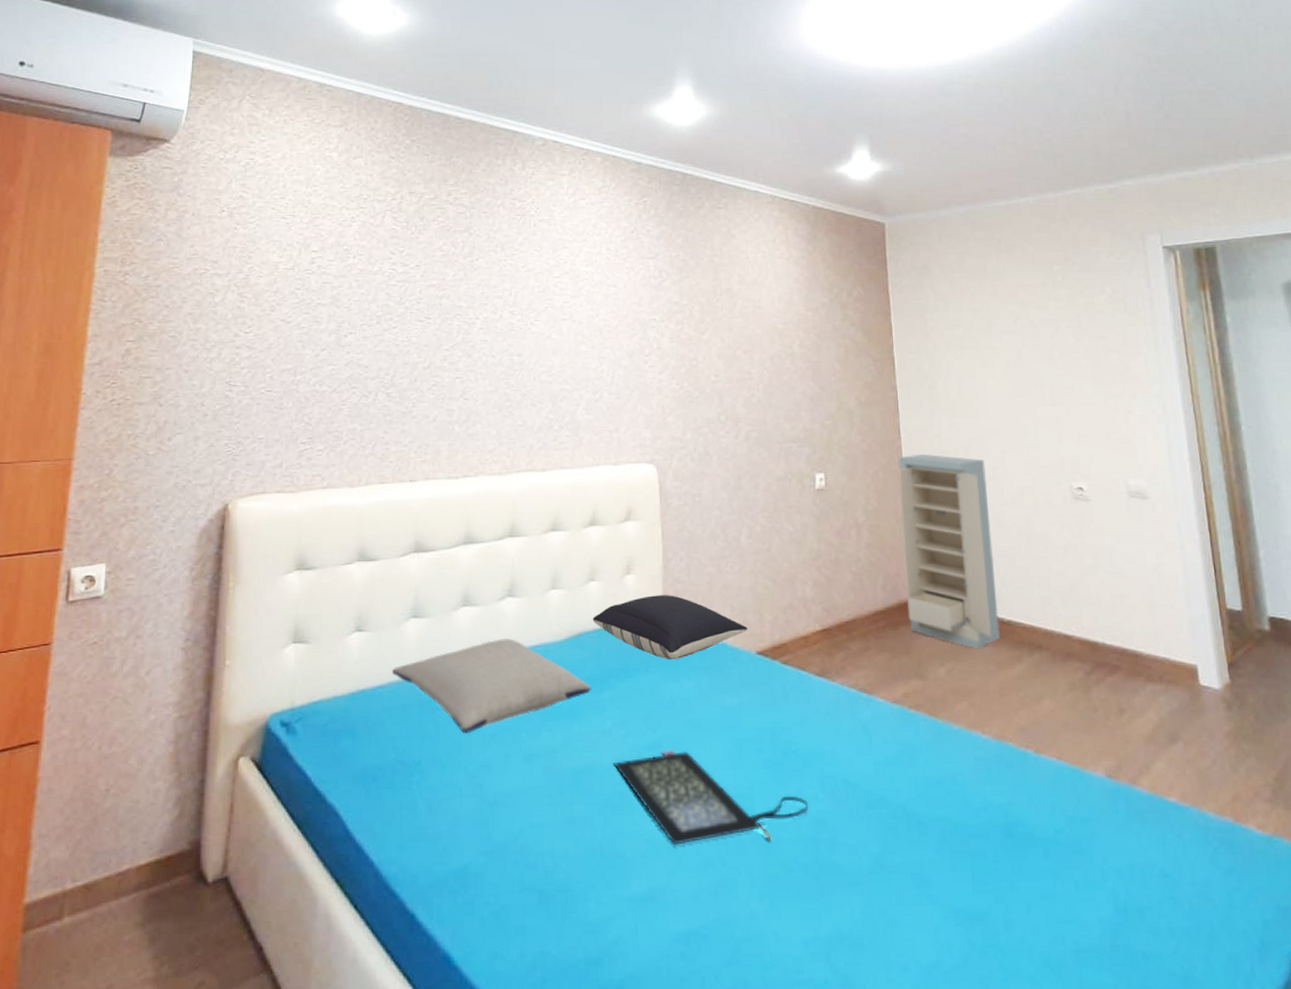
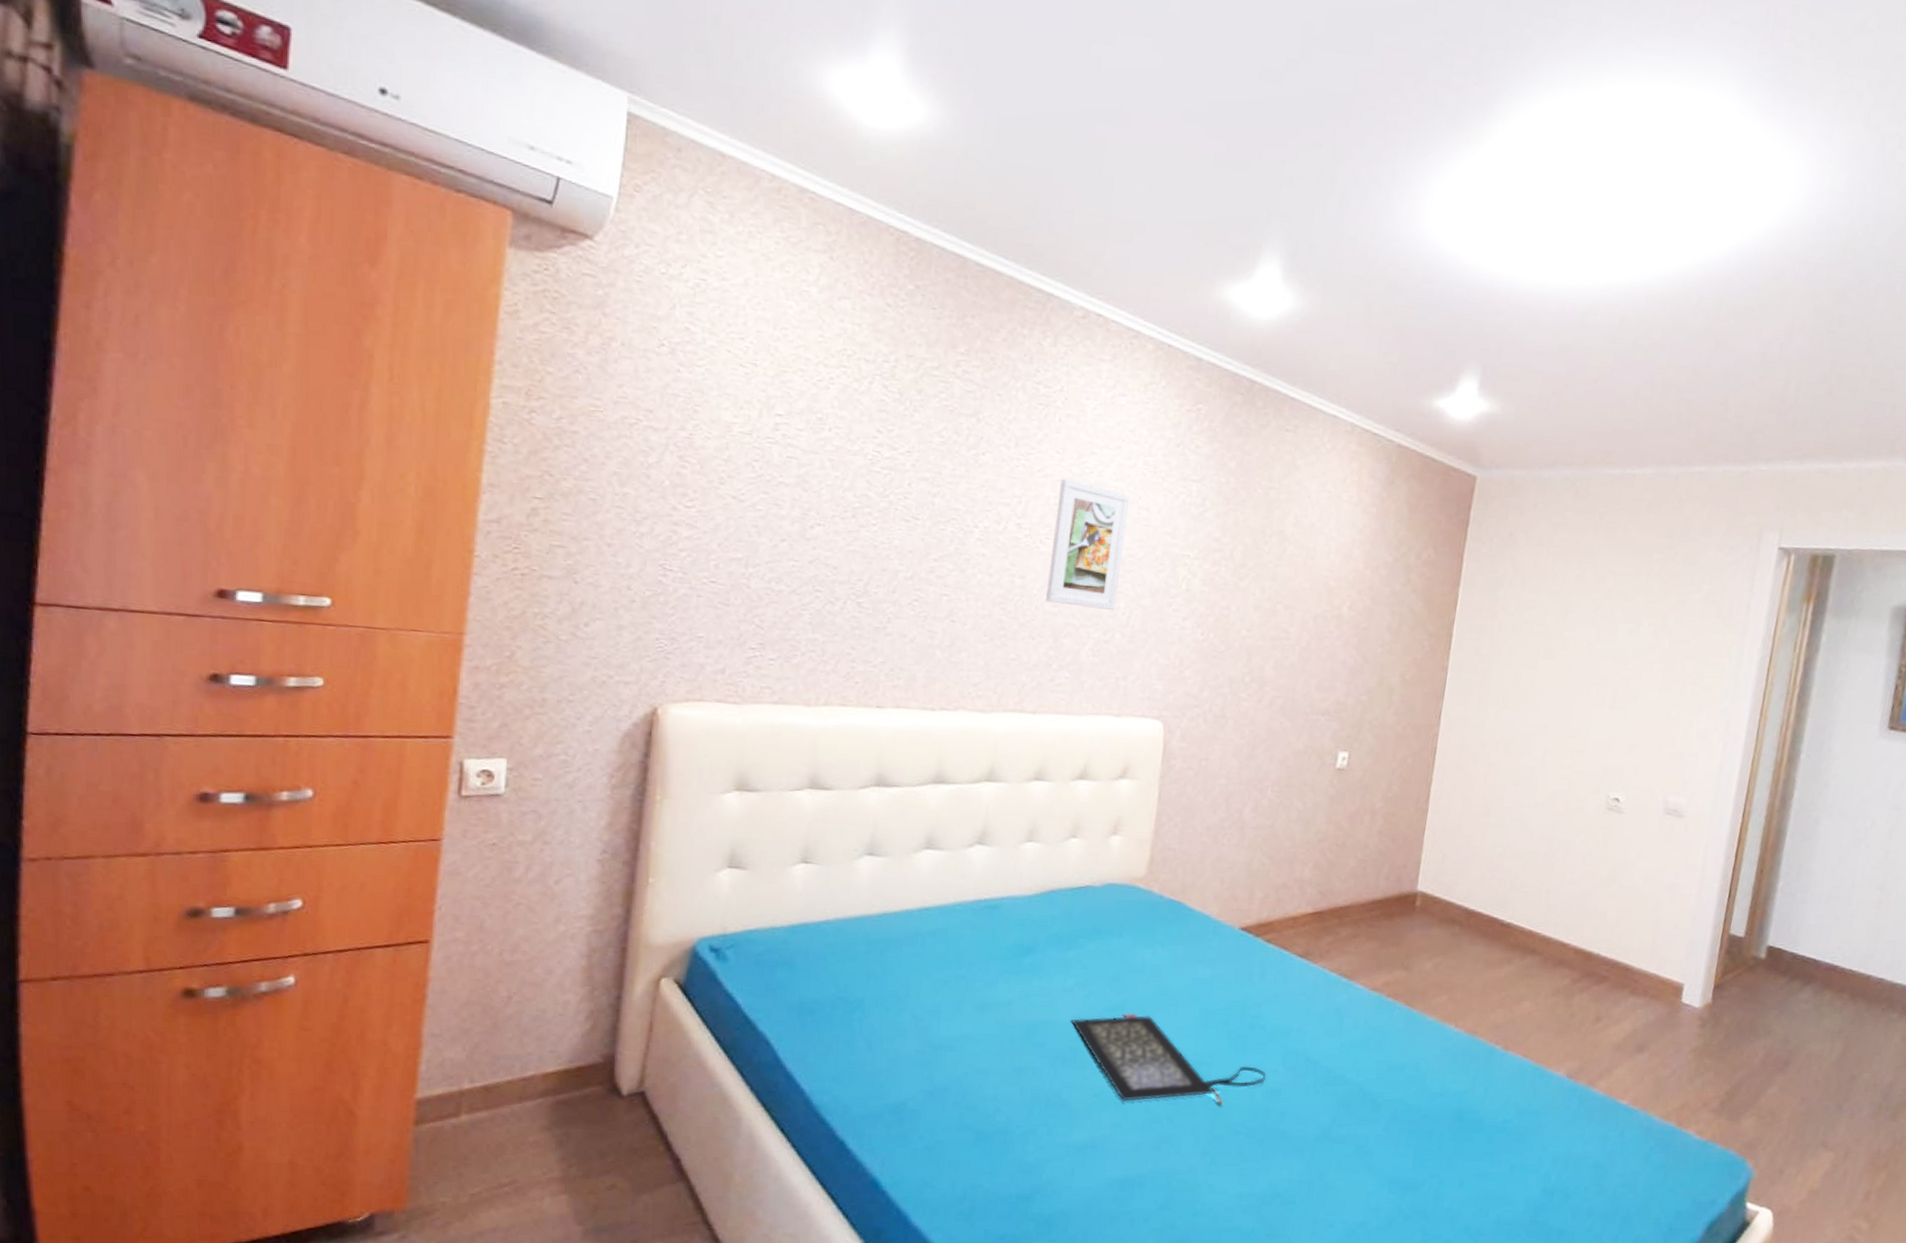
pillow: present [391,638,592,733] -> none [838,886,1058,977]
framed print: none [541,270,600,374] -> present [1046,478,1131,610]
pillow: present [592,595,748,660] -> none [1068,859,1236,927]
storage cabinet: present [898,453,1000,649] -> none [1405,743,1524,947]

